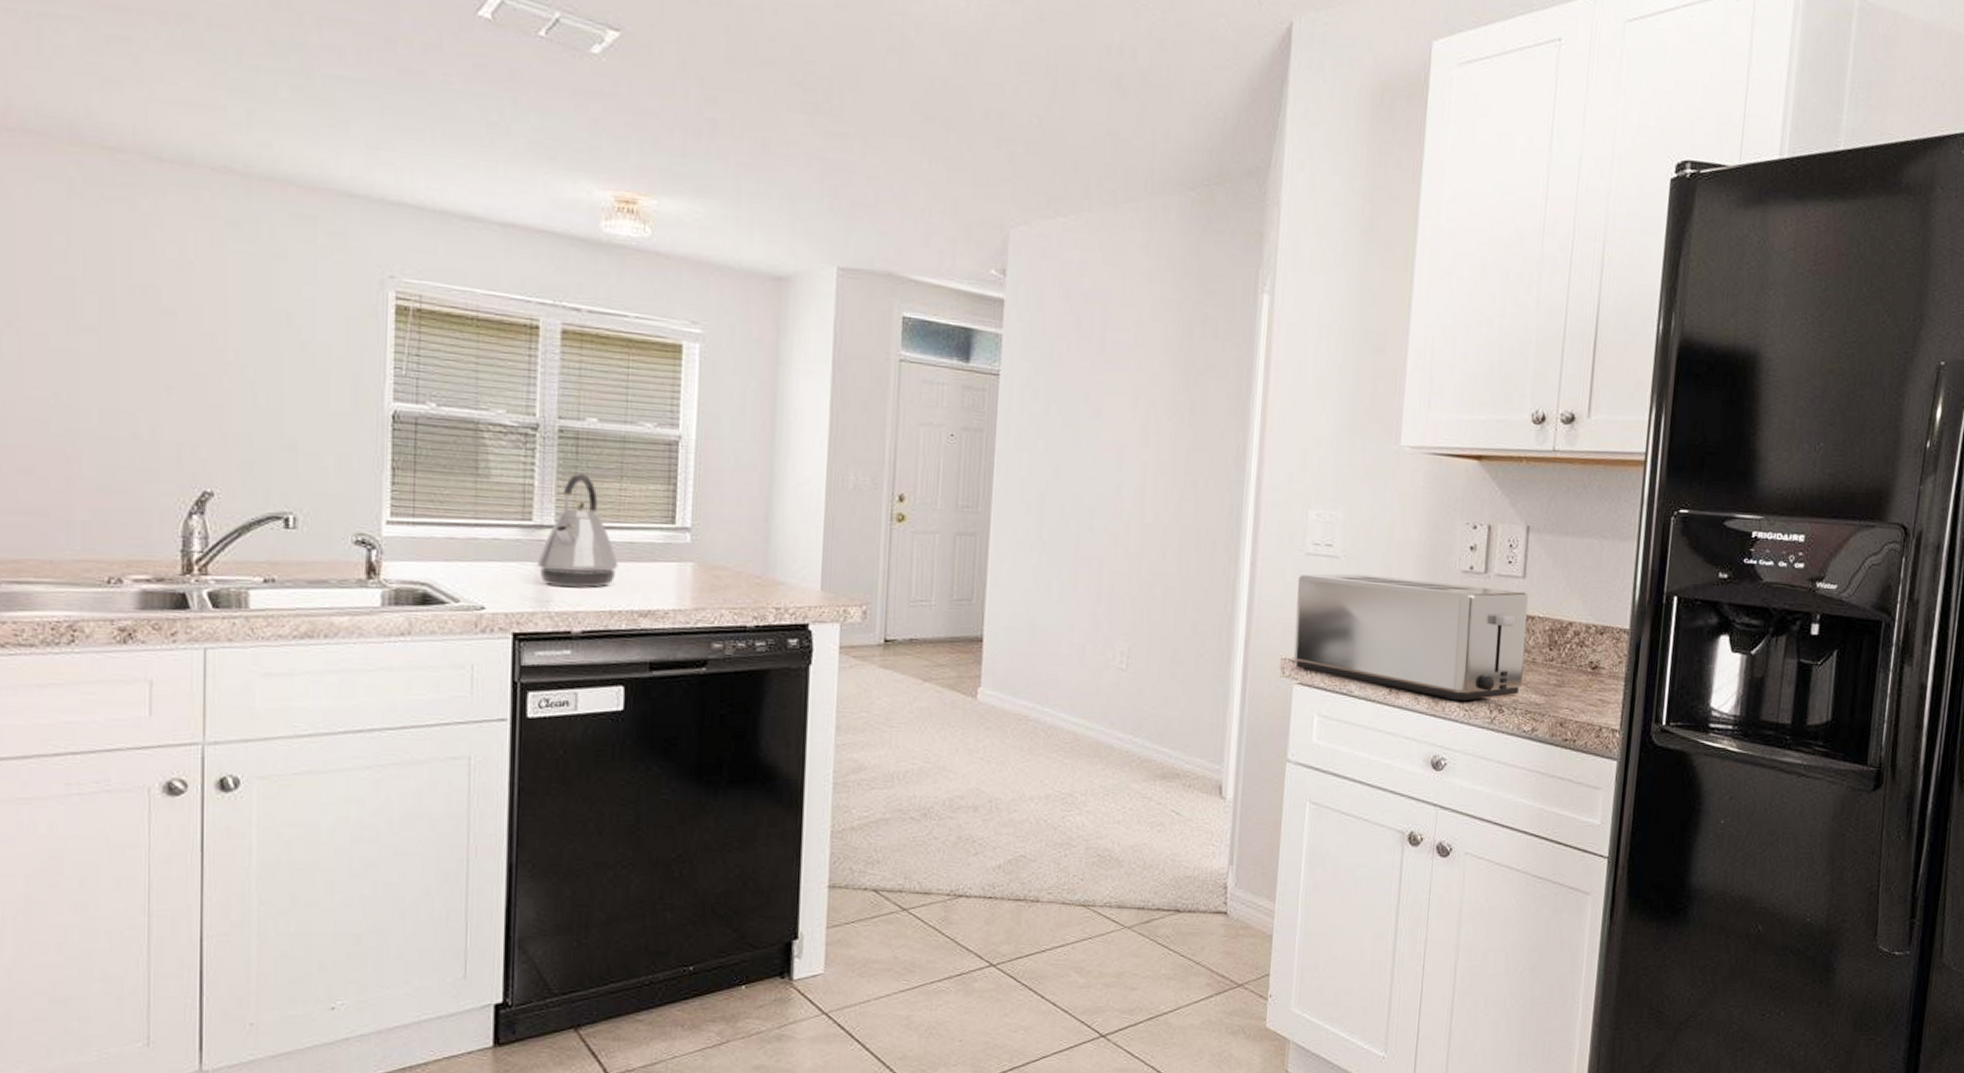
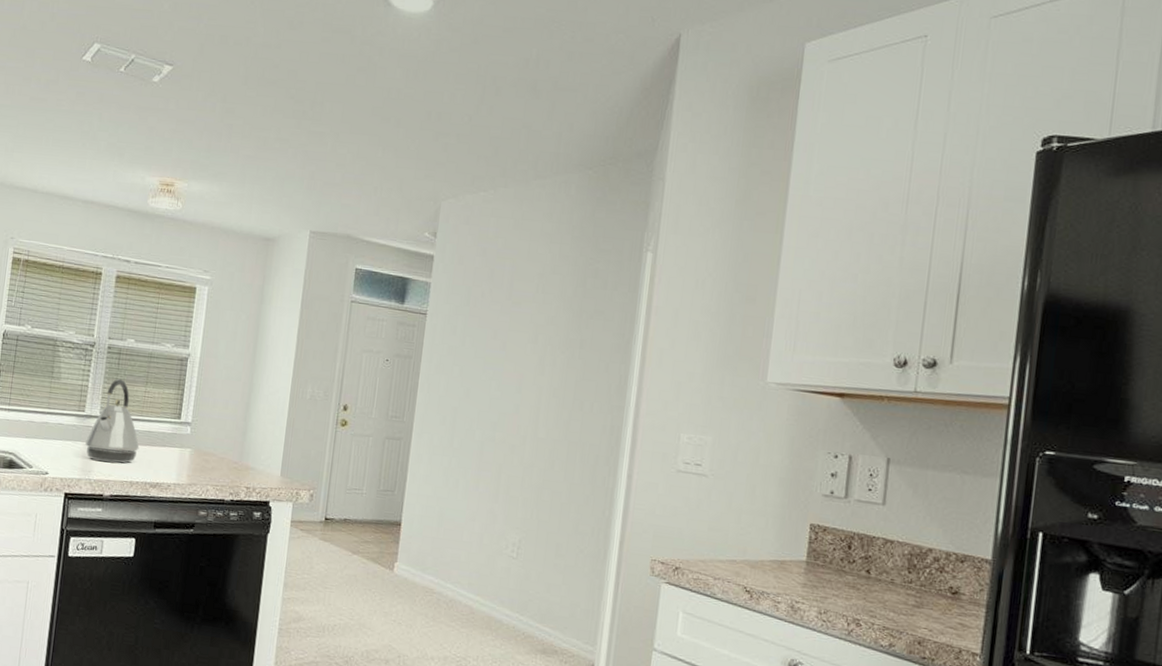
toaster: present [1293,573,1528,701] -> none [662,488,888,613]

